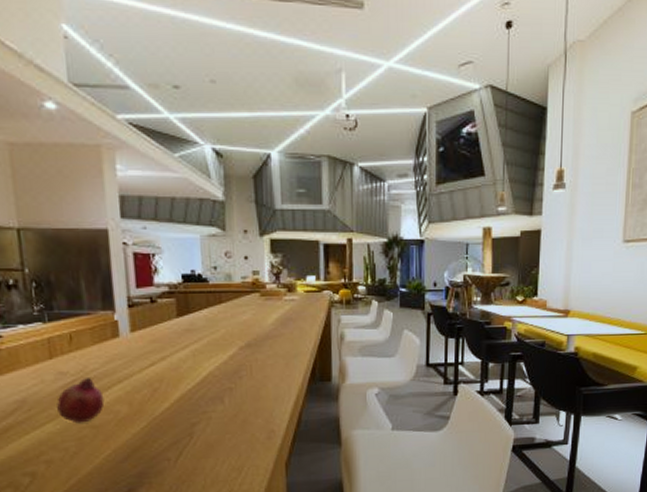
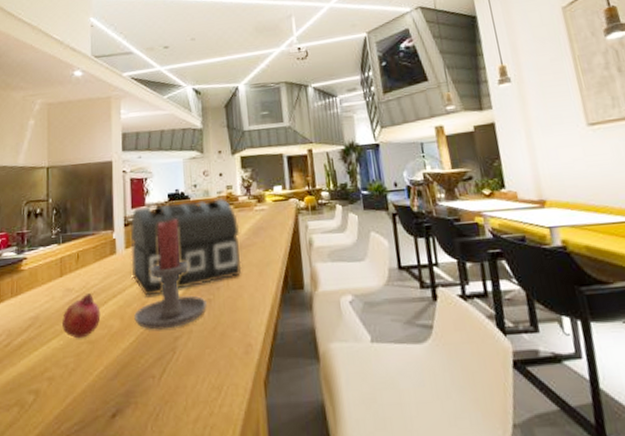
treasure chest: none [135,285,267,383] -> present [130,199,242,296]
candle holder: none [145,303,228,416] -> present [134,219,207,330]

